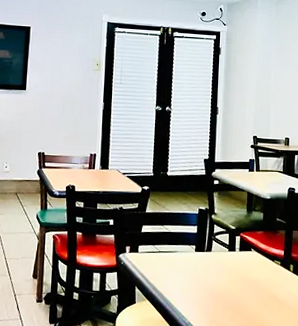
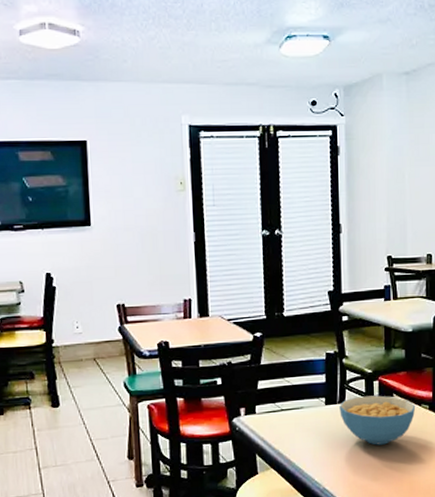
cereal bowl: none [206,247,270,291] -> present [339,395,416,445]

